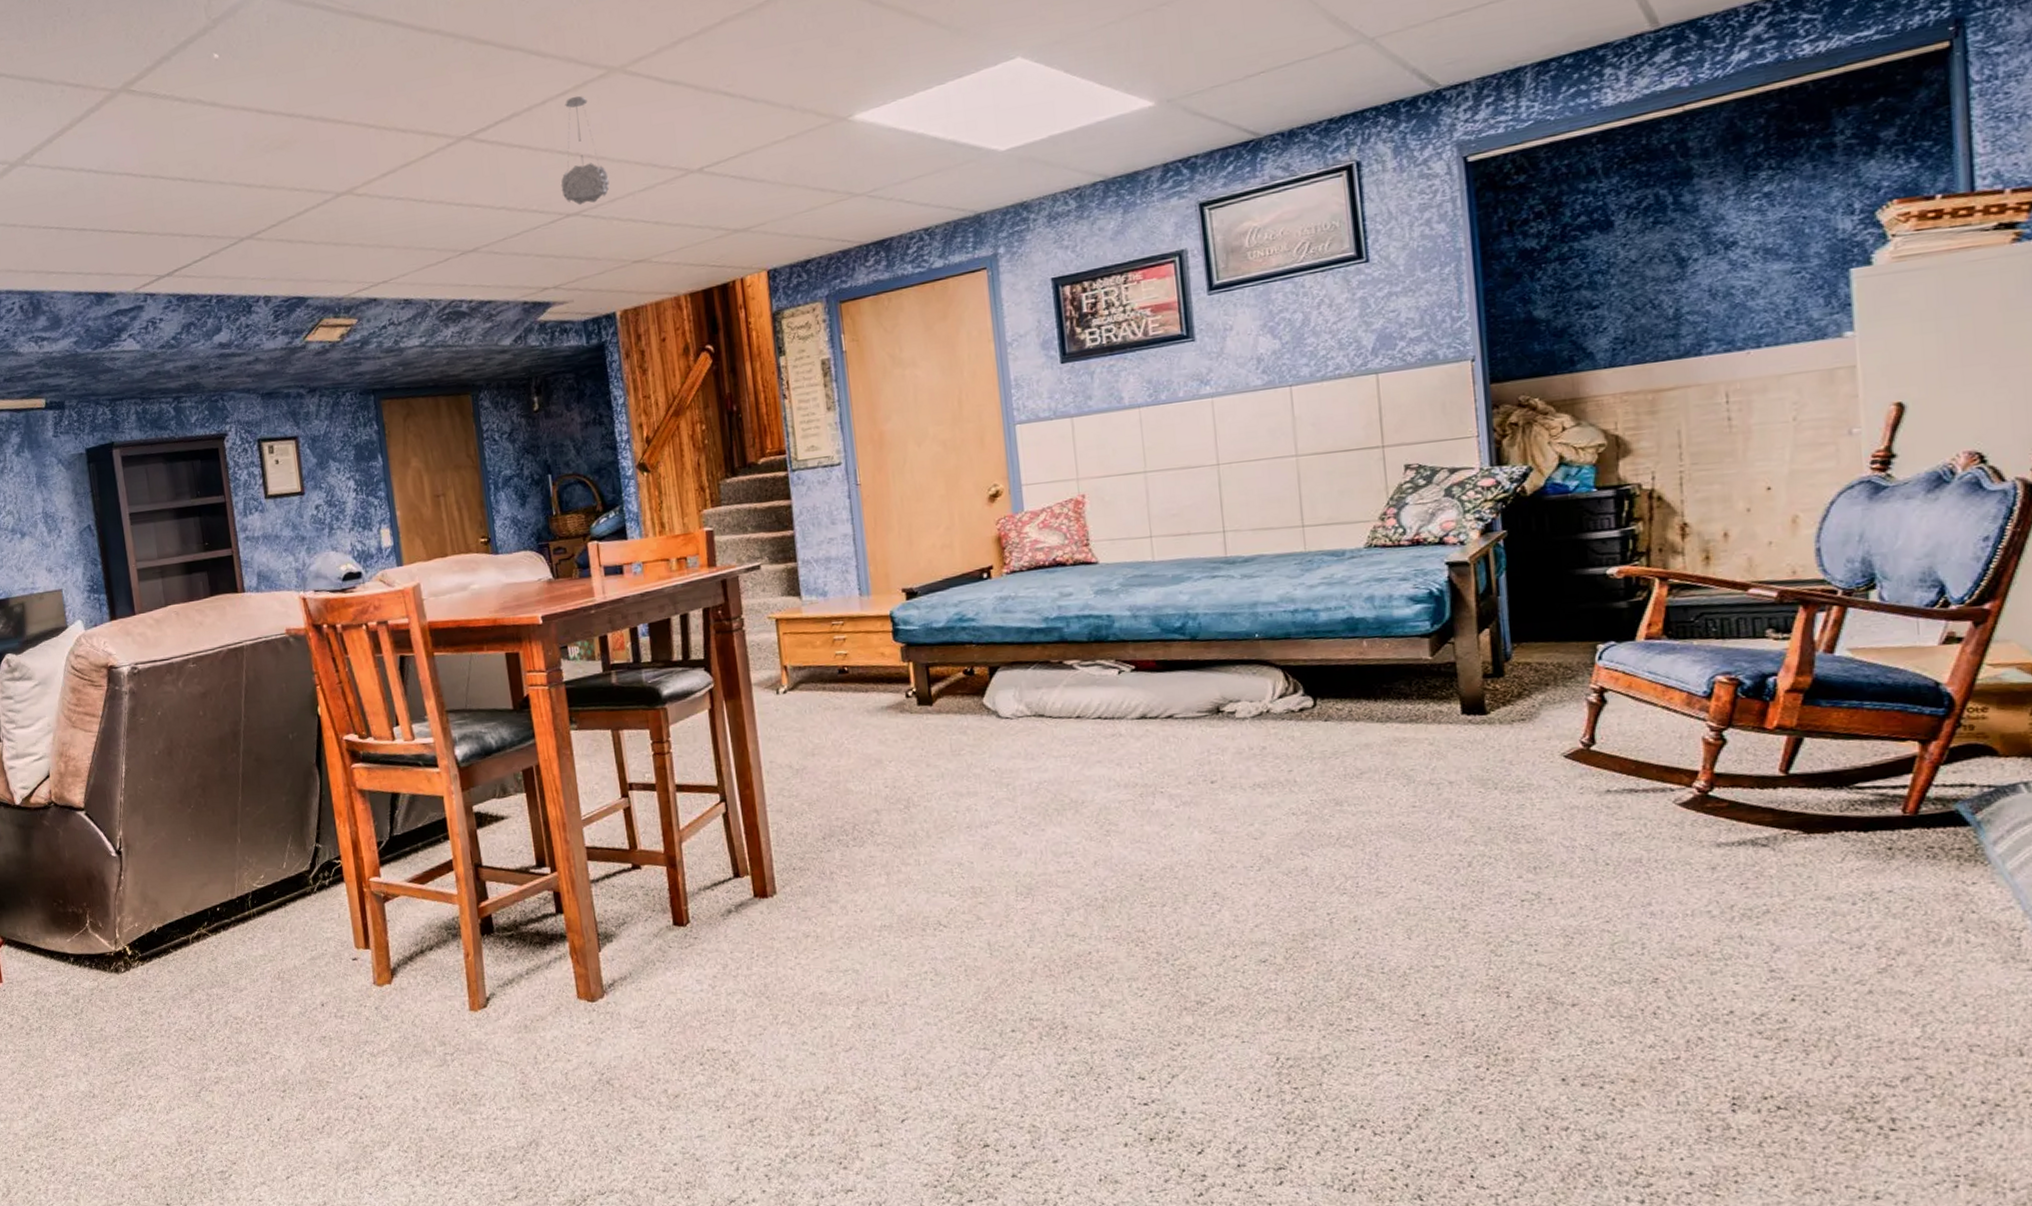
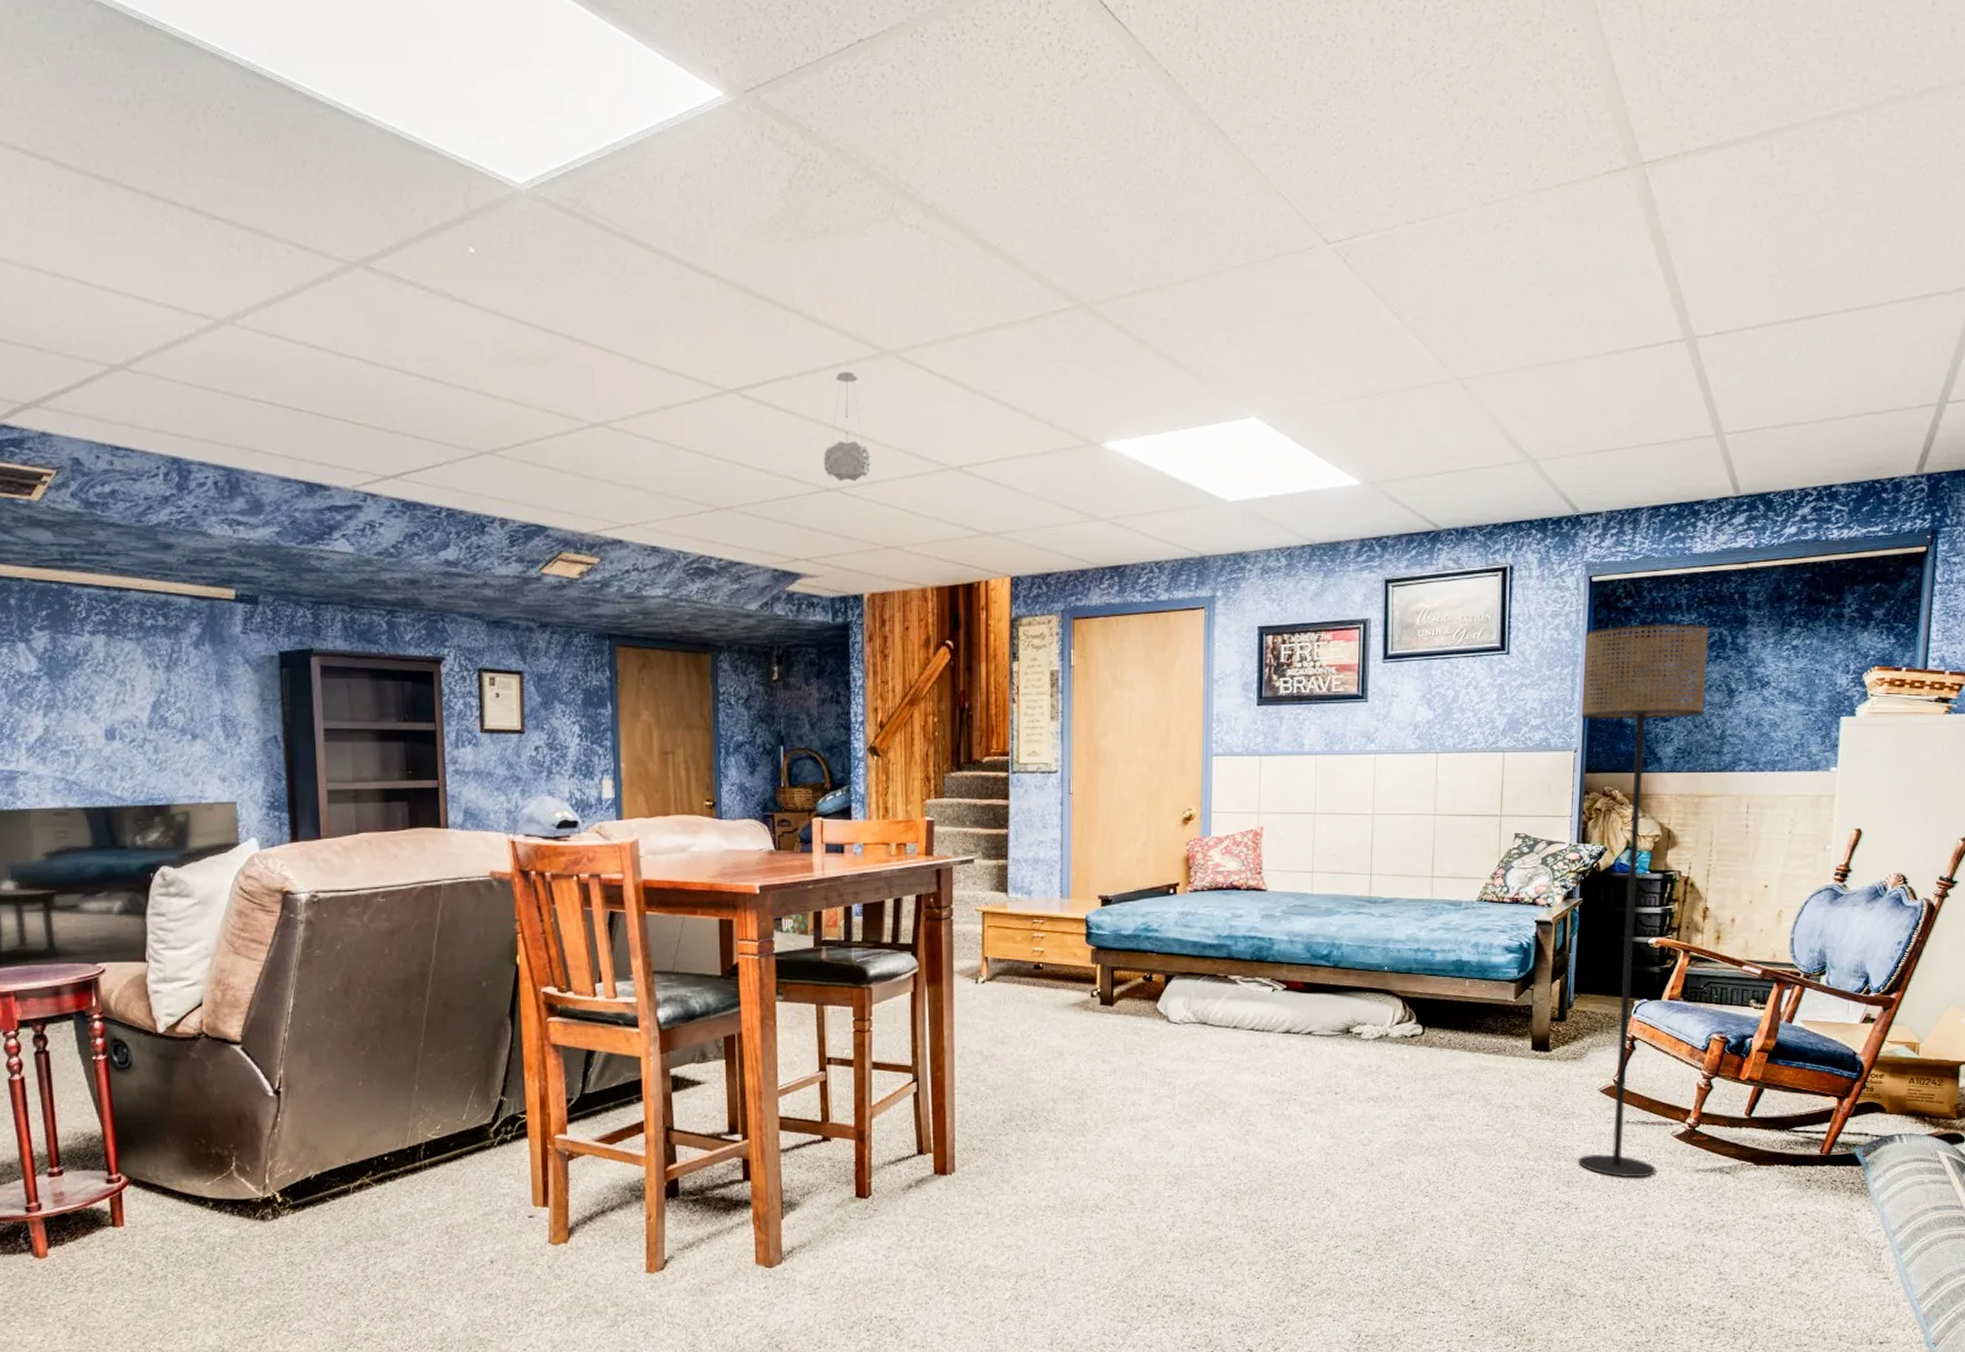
floor lamp: none [1466,186,1658,859] -> present [1577,622,1710,1178]

